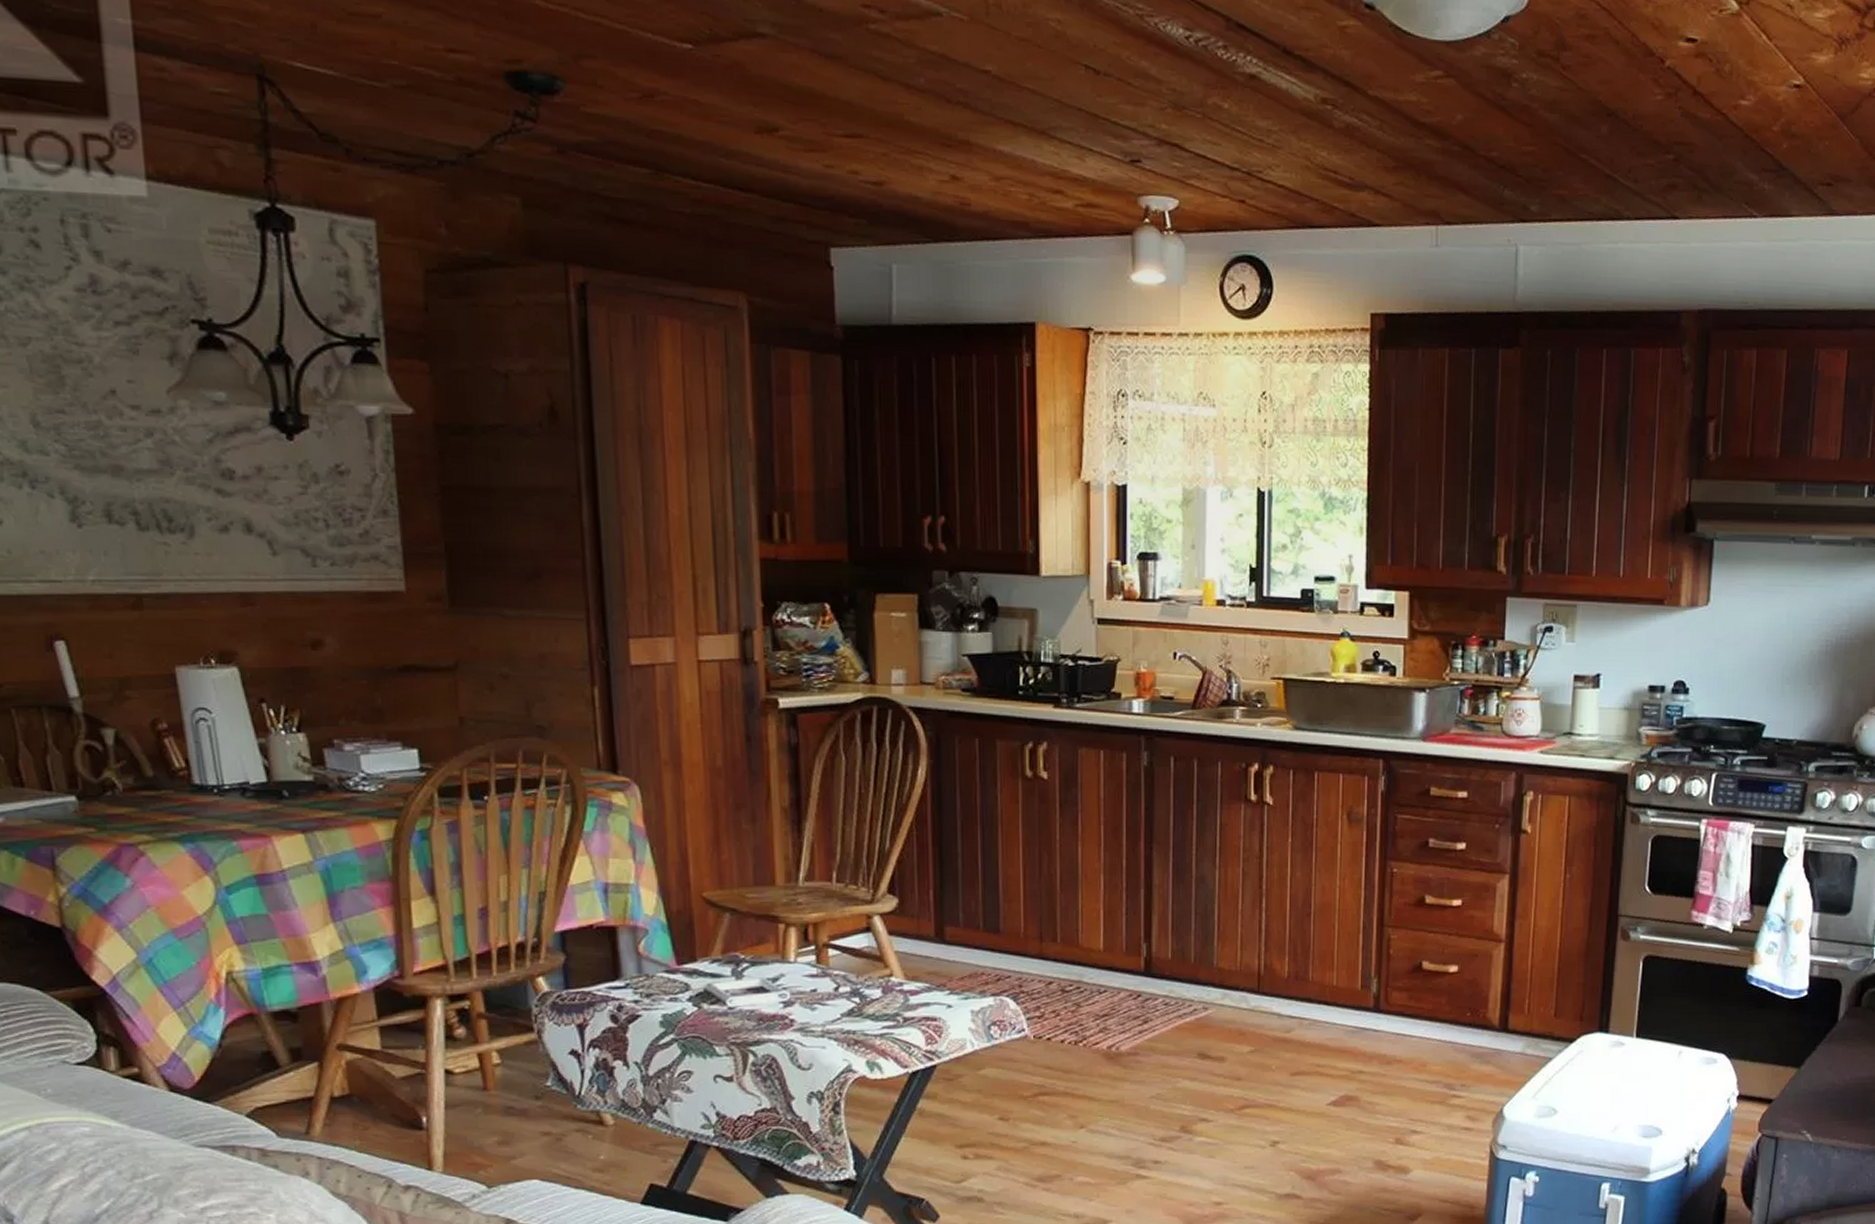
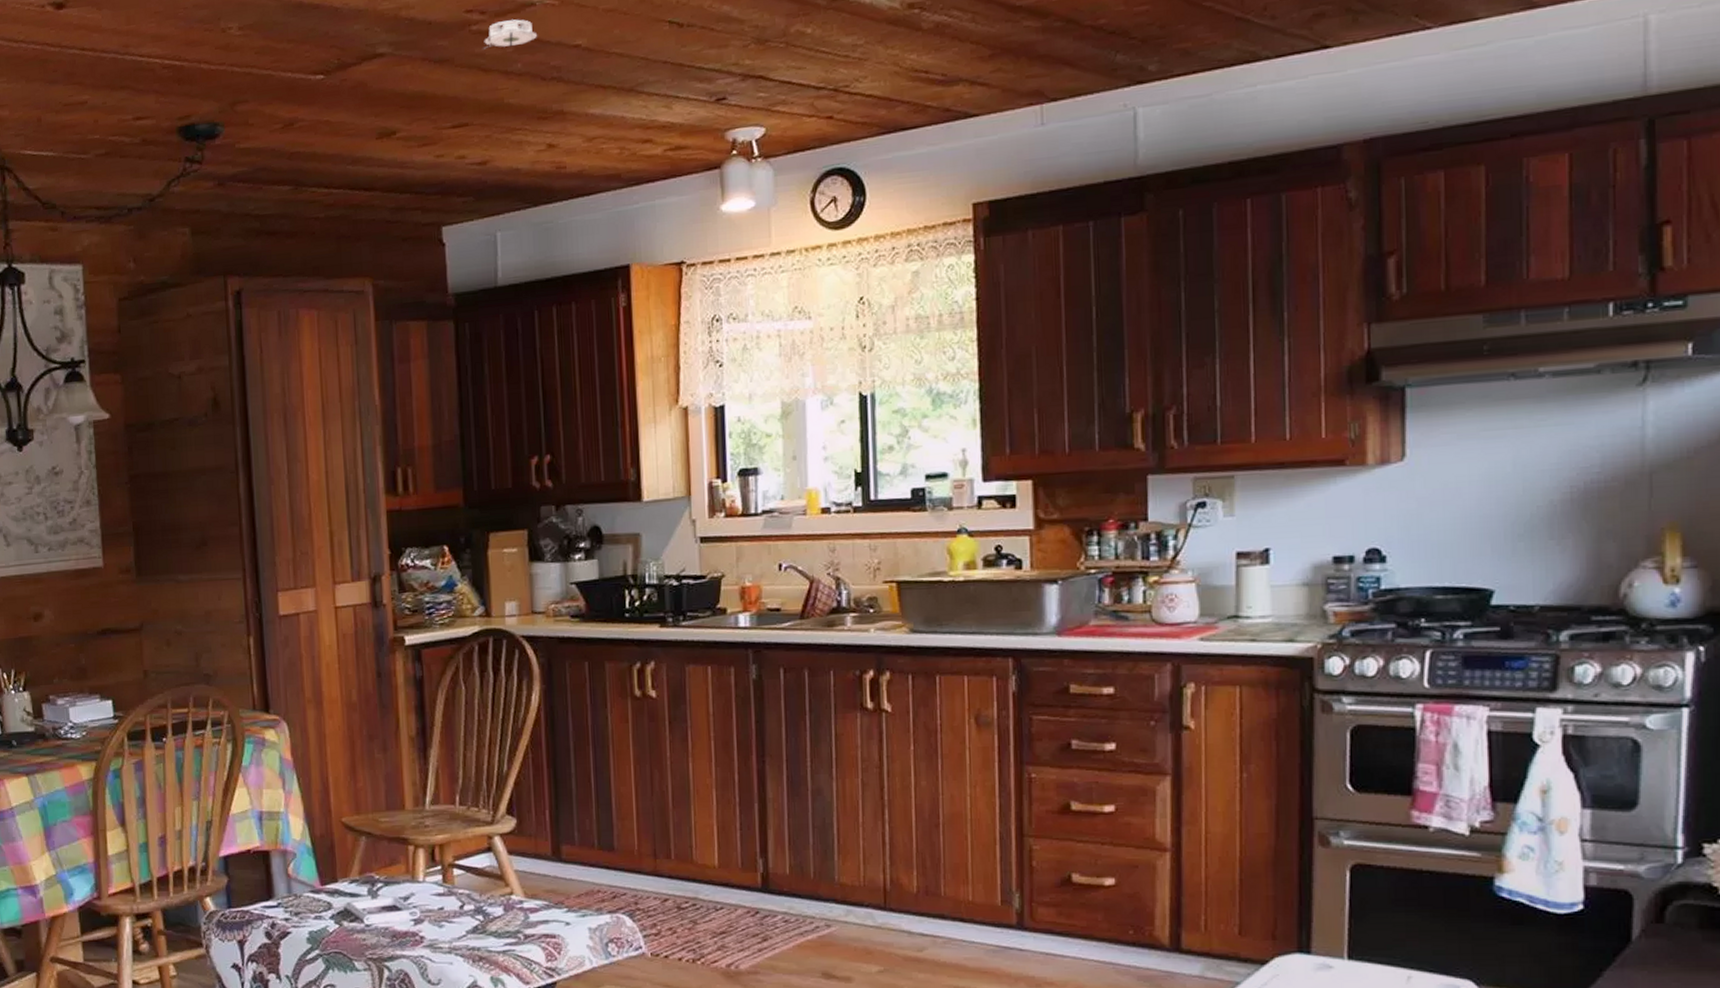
smoke detector: none [883,25,942,58] -> present [484,19,537,49]

